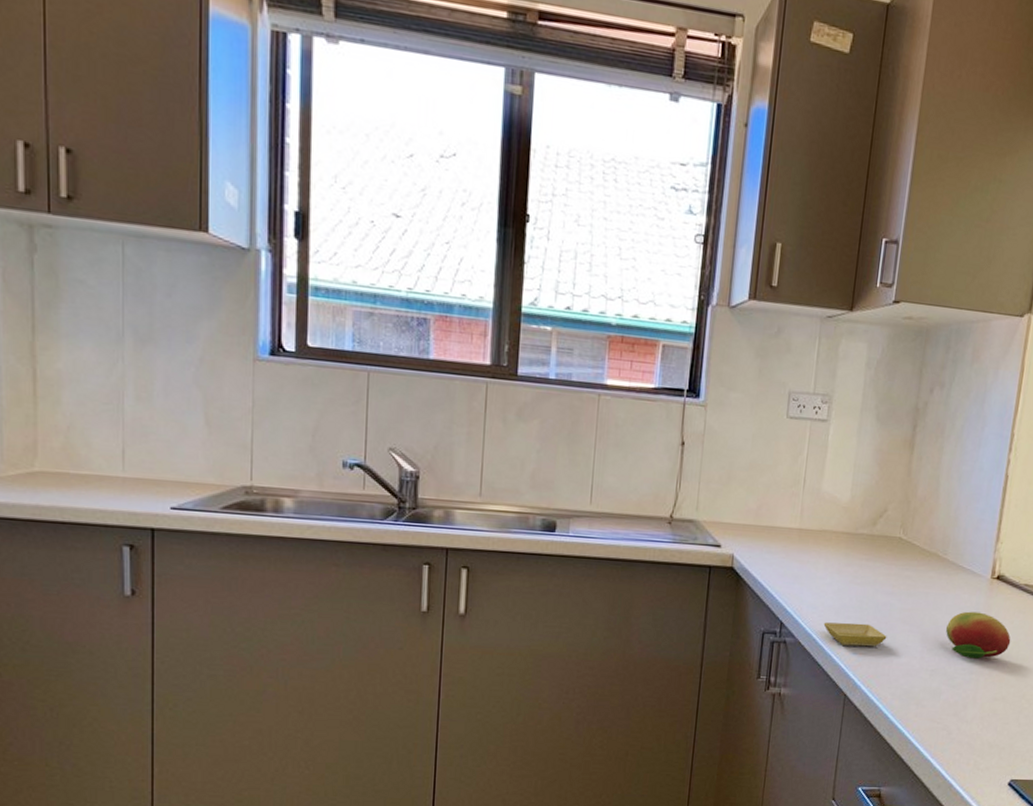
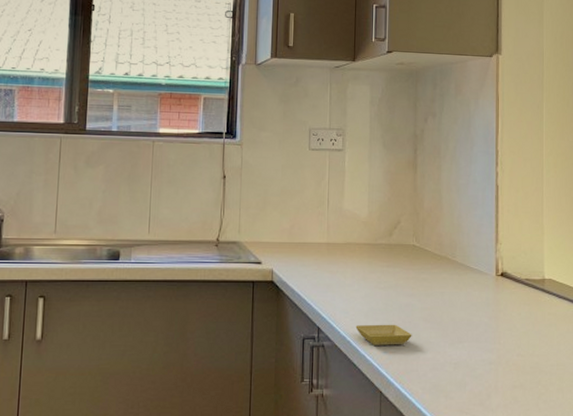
fruit: present [945,611,1011,659] -> none [462,306,521,350]

